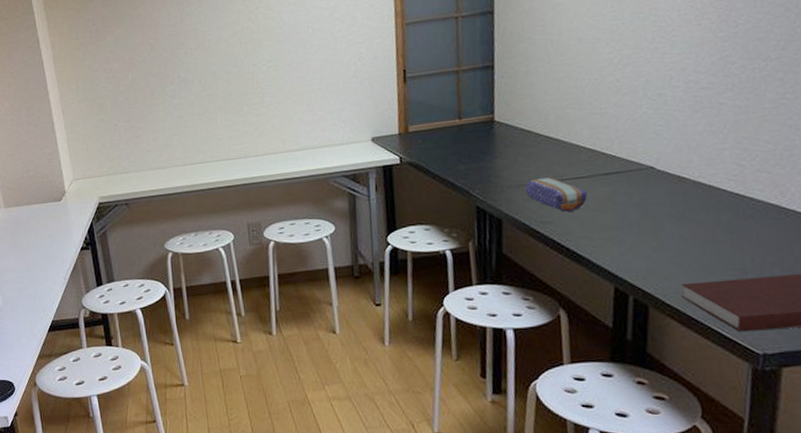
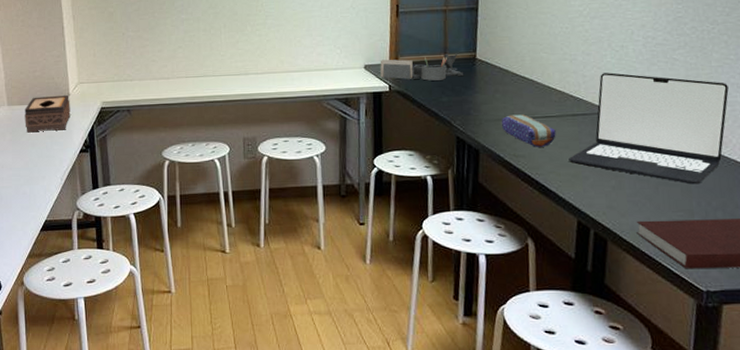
tissue box: none [22,193,69,234] -> present [25,95,71,133]
desk organizer: none [388,117,481,151] -> present [380,53,463,81]
laptop: none [602,124,786,241] -> present [568,72,729,185]

